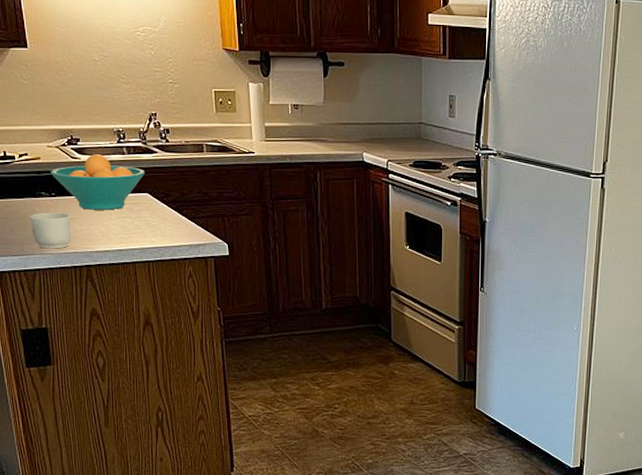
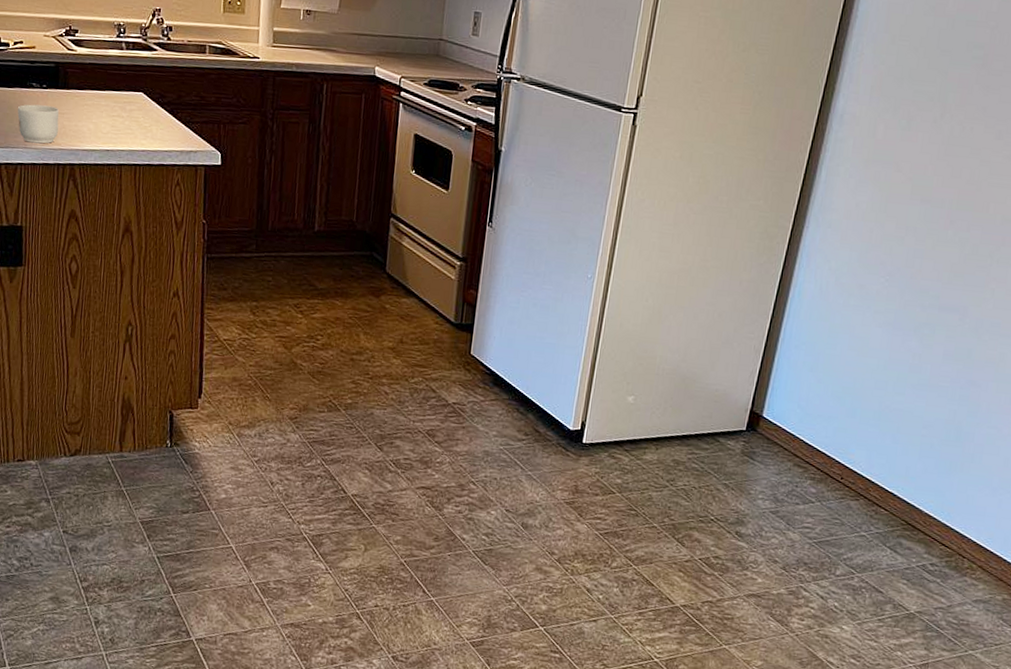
fruit bowl: present [50,154,145,210] -> none [44,47,143,108]

